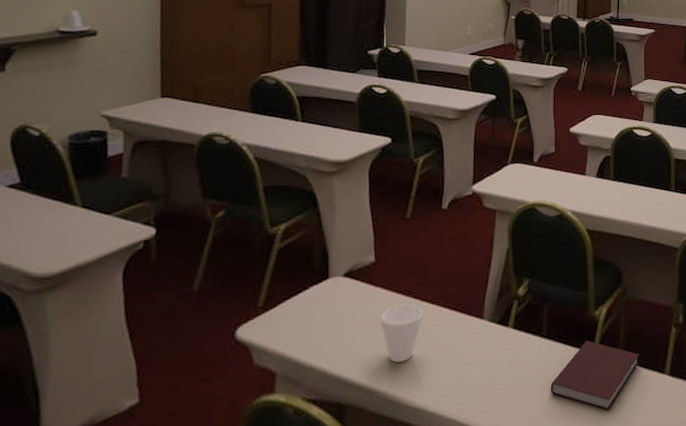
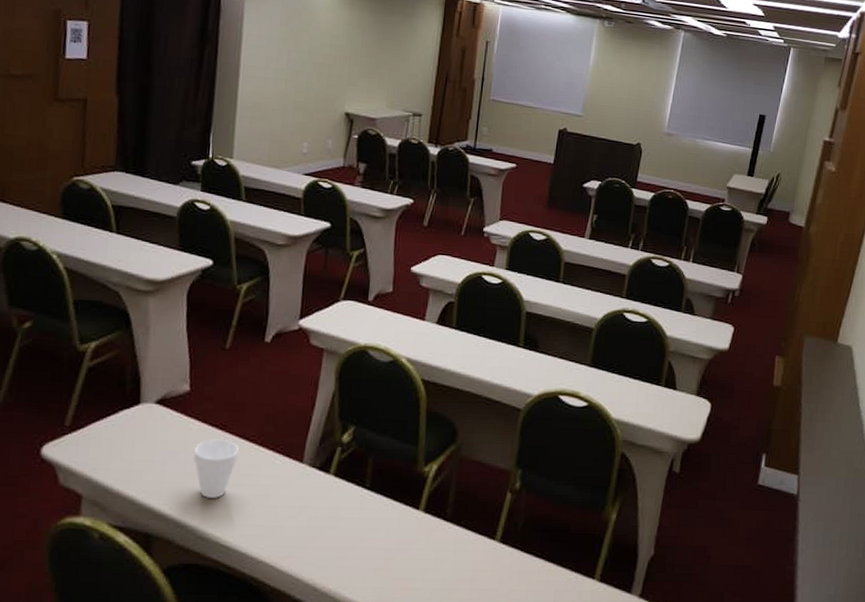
notebook: present [550,341,639,410] -> none [370,497,469,571]

